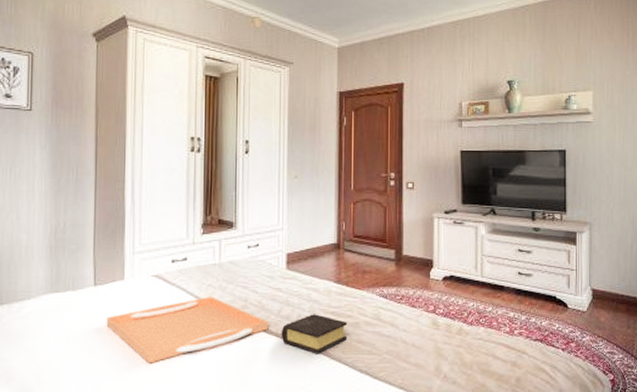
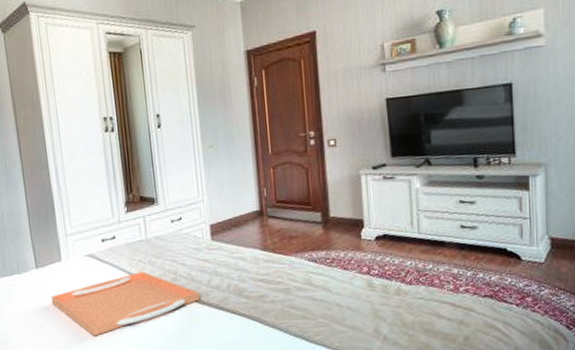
book: present [281,314,348,354] -> none [212,282,280,321]

